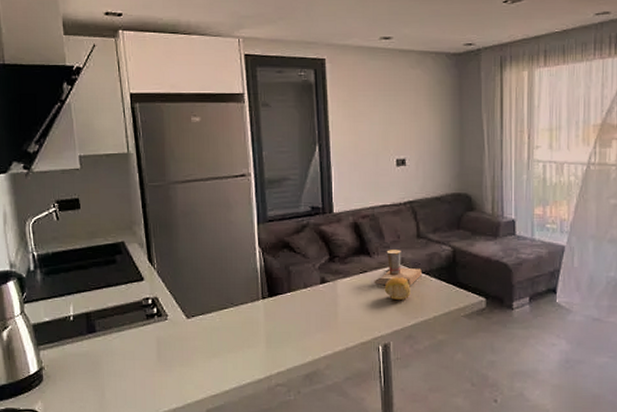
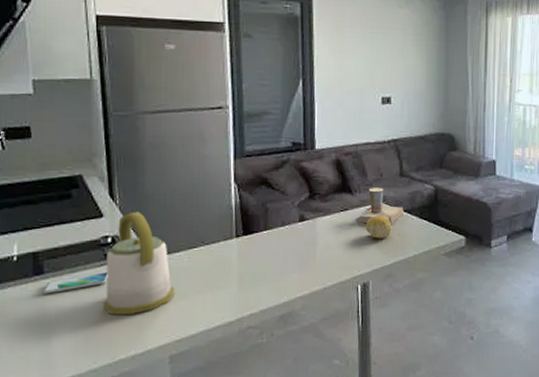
smartphone: none [96,331,150,351] -> present [43,272,108,294]
kettle: none [147,275,209,371] -> present [103,212,175,315]

